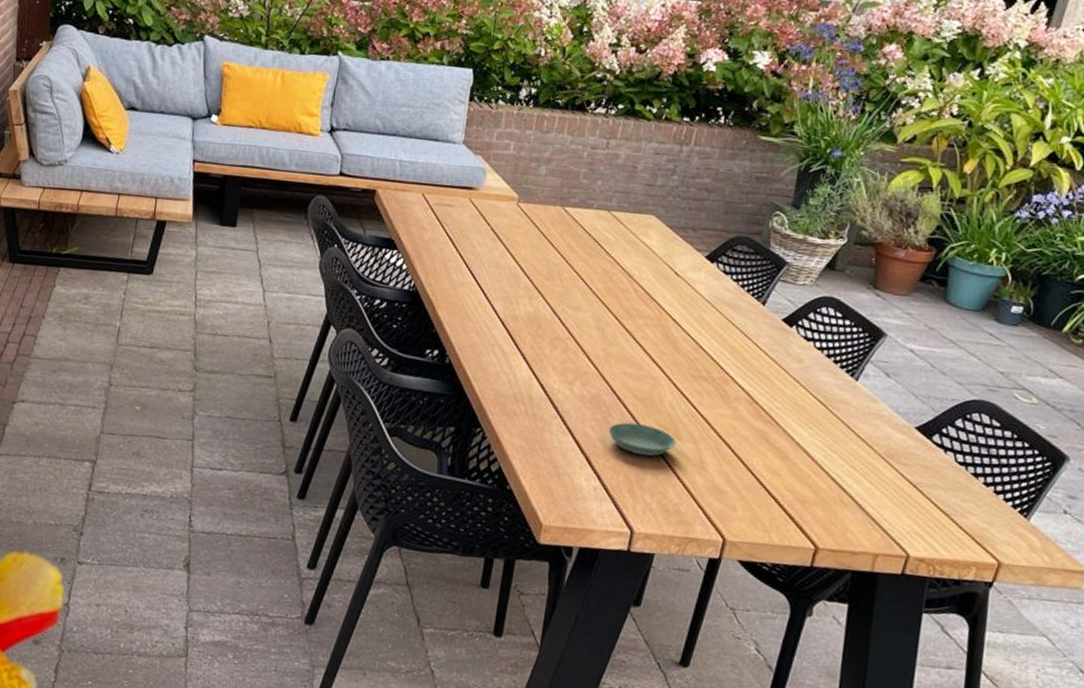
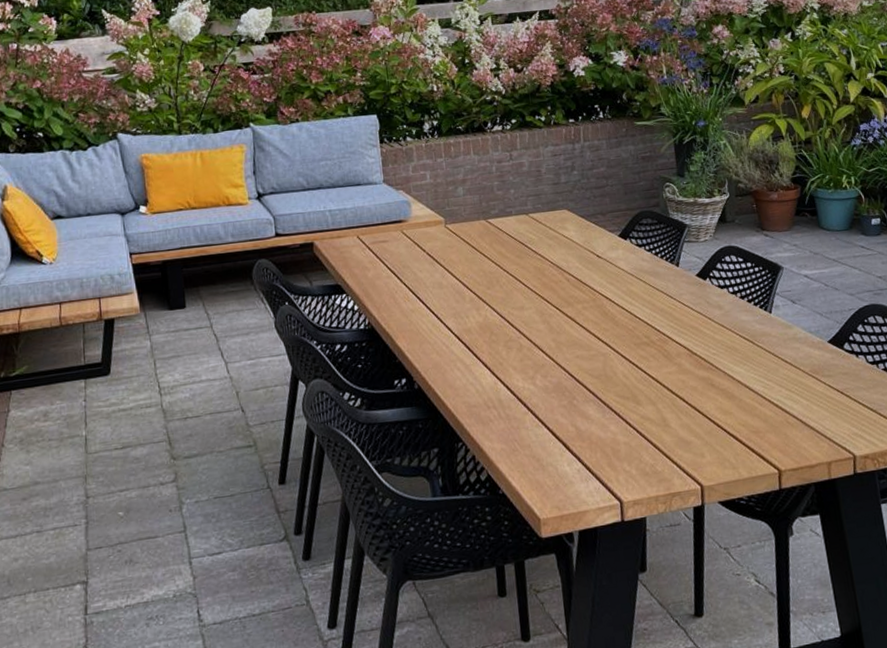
saucer: present [608,422,676,456] -> none [576,398,637,429]

